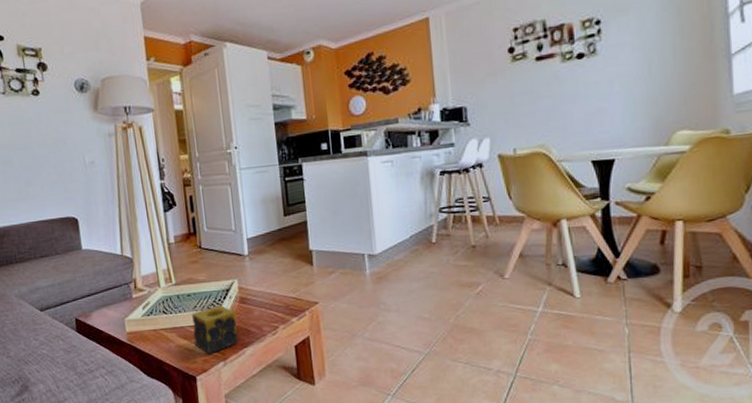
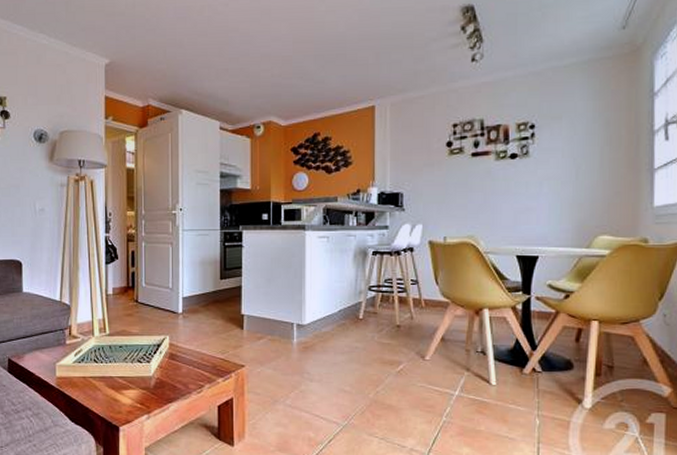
candle: present [192,304,239,355] -> none [121,358,164,407]

